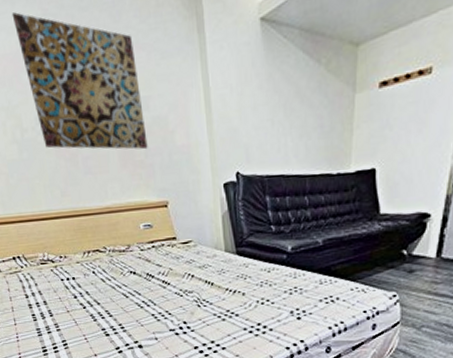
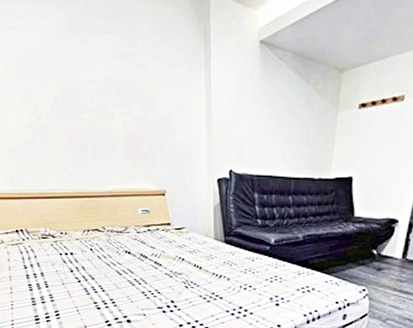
wall art: present [11,12,148,150] -> none [39,15,152,143]

